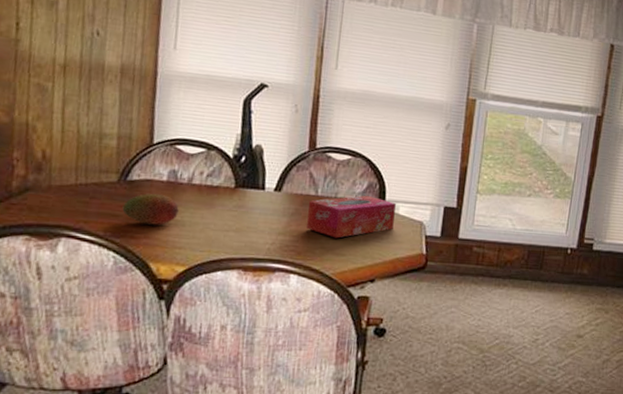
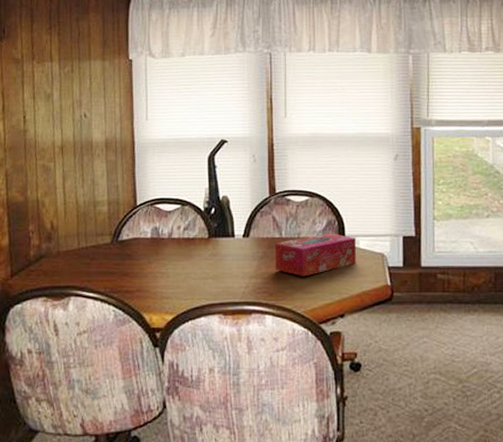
fruit: present [122,193,179,225] -> none [117,250,163,279]

